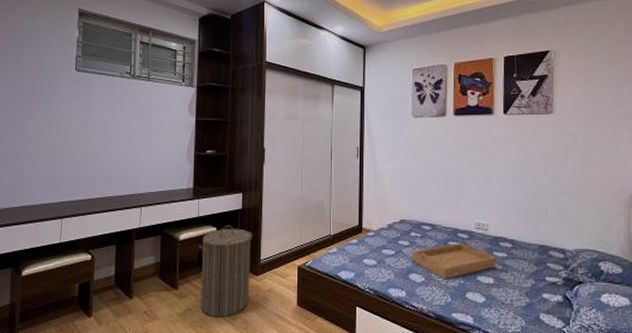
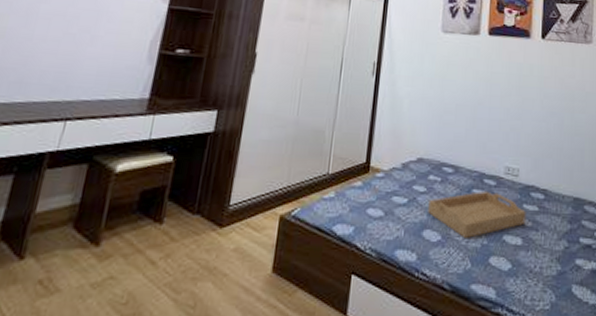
laundry hamper: present [198,225,253,317] -> none [129,153,224,289]

